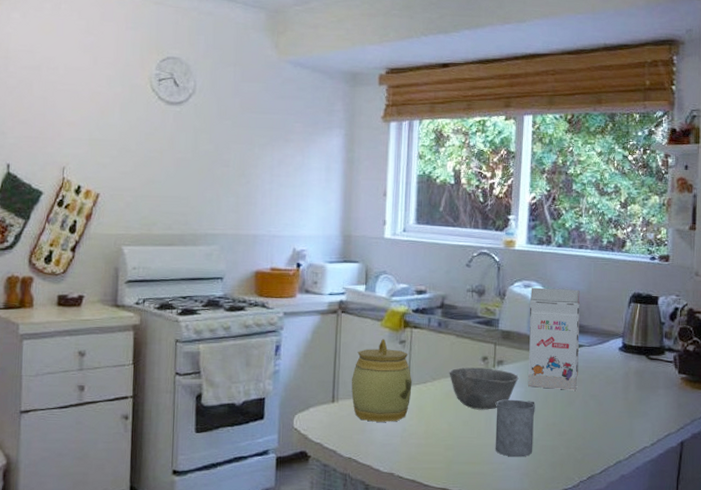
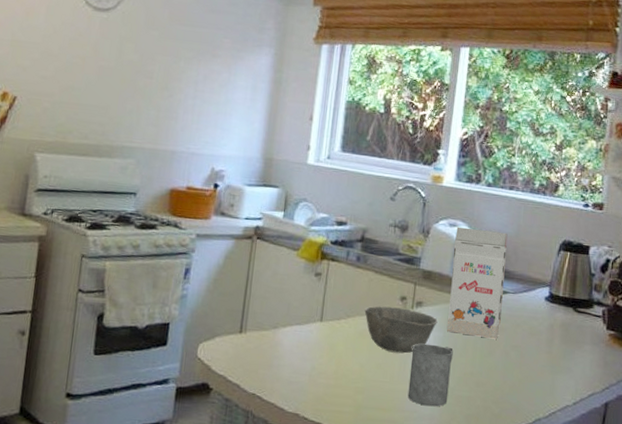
jar: present [351,339,412,422] -> none [260,270,326,359]

